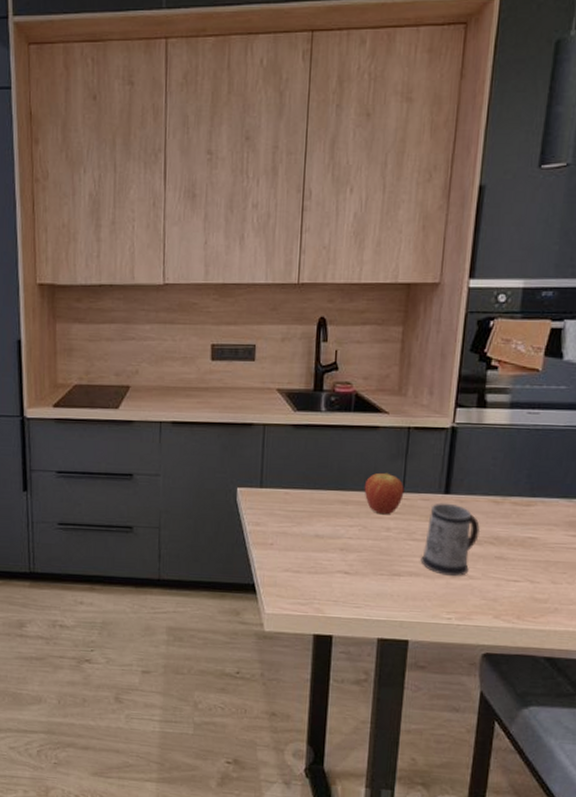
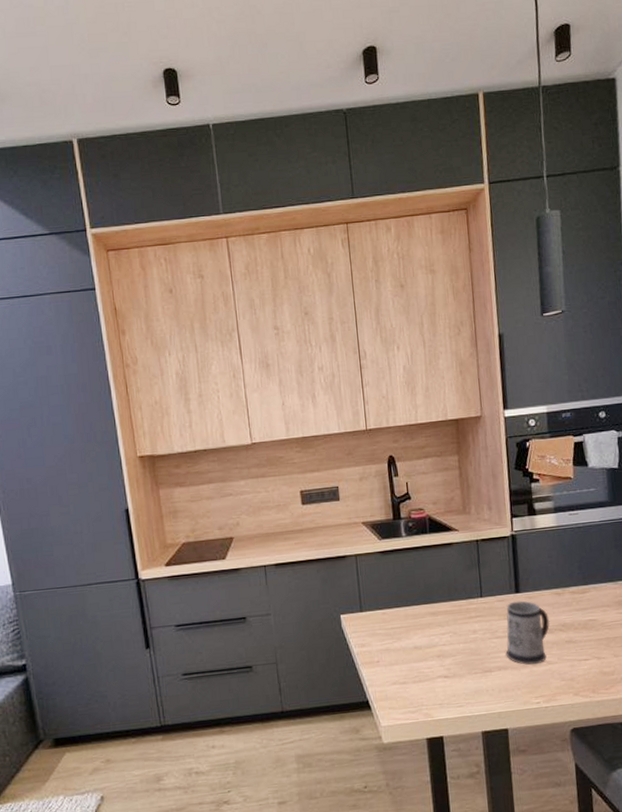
fruit: present [364,472,404,515] -> none [448,582,483,620]

